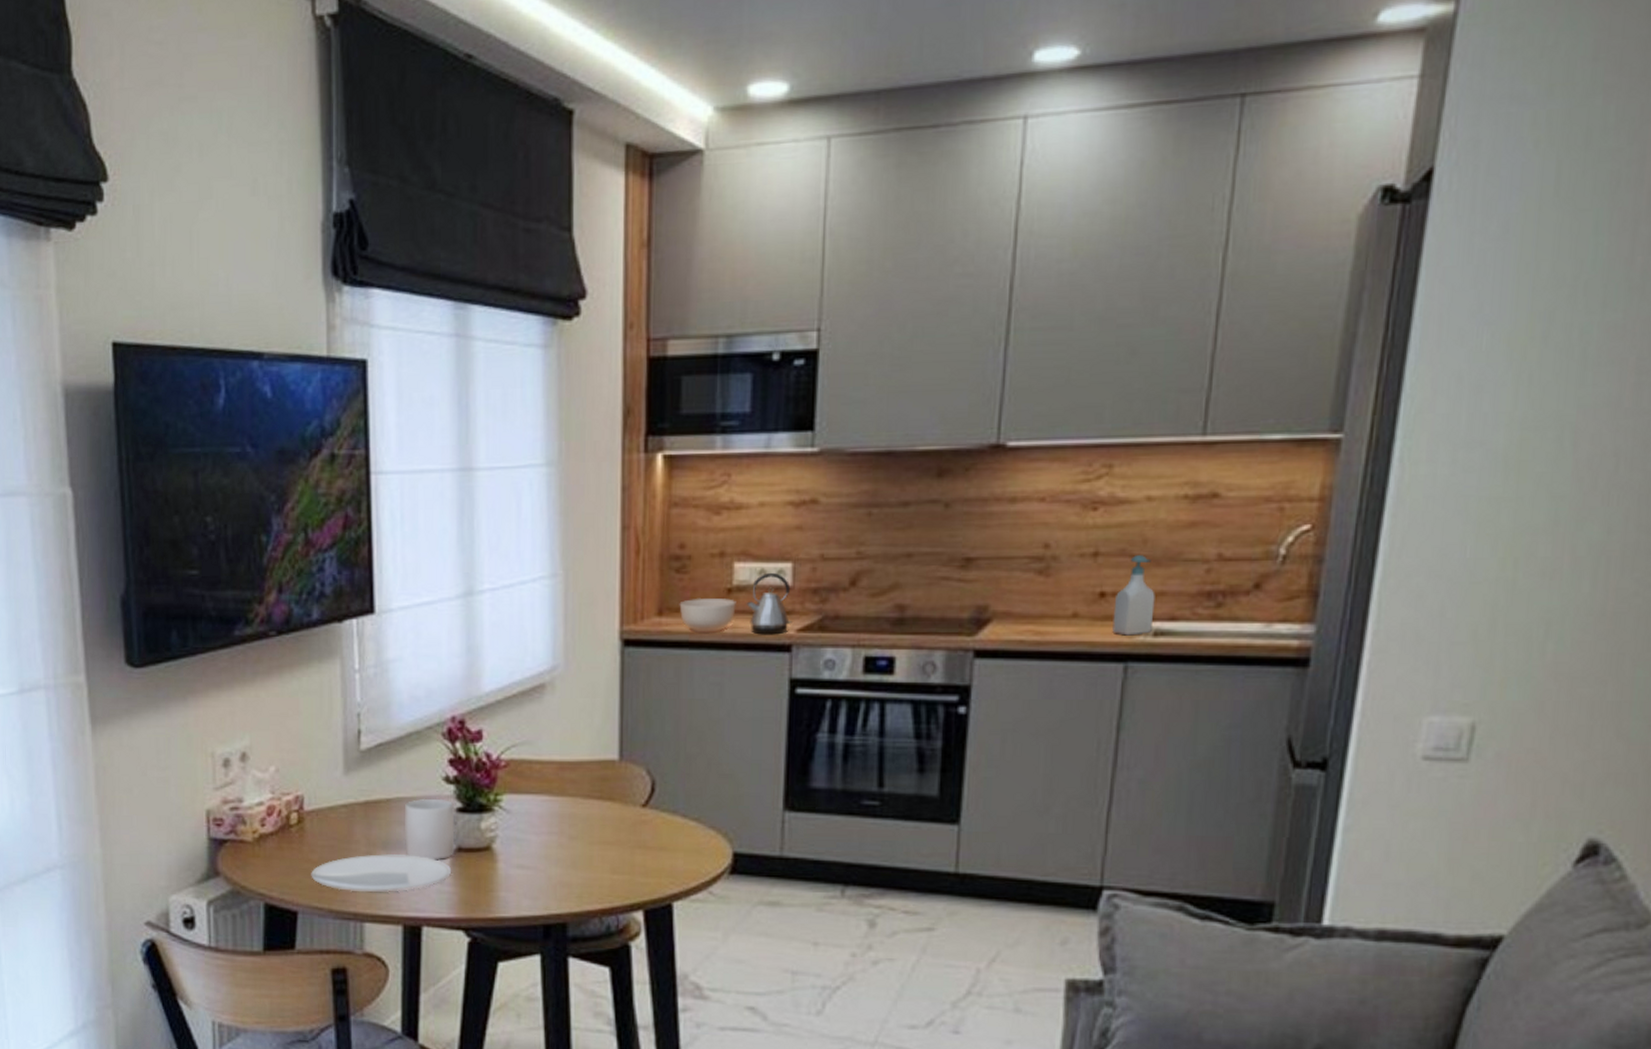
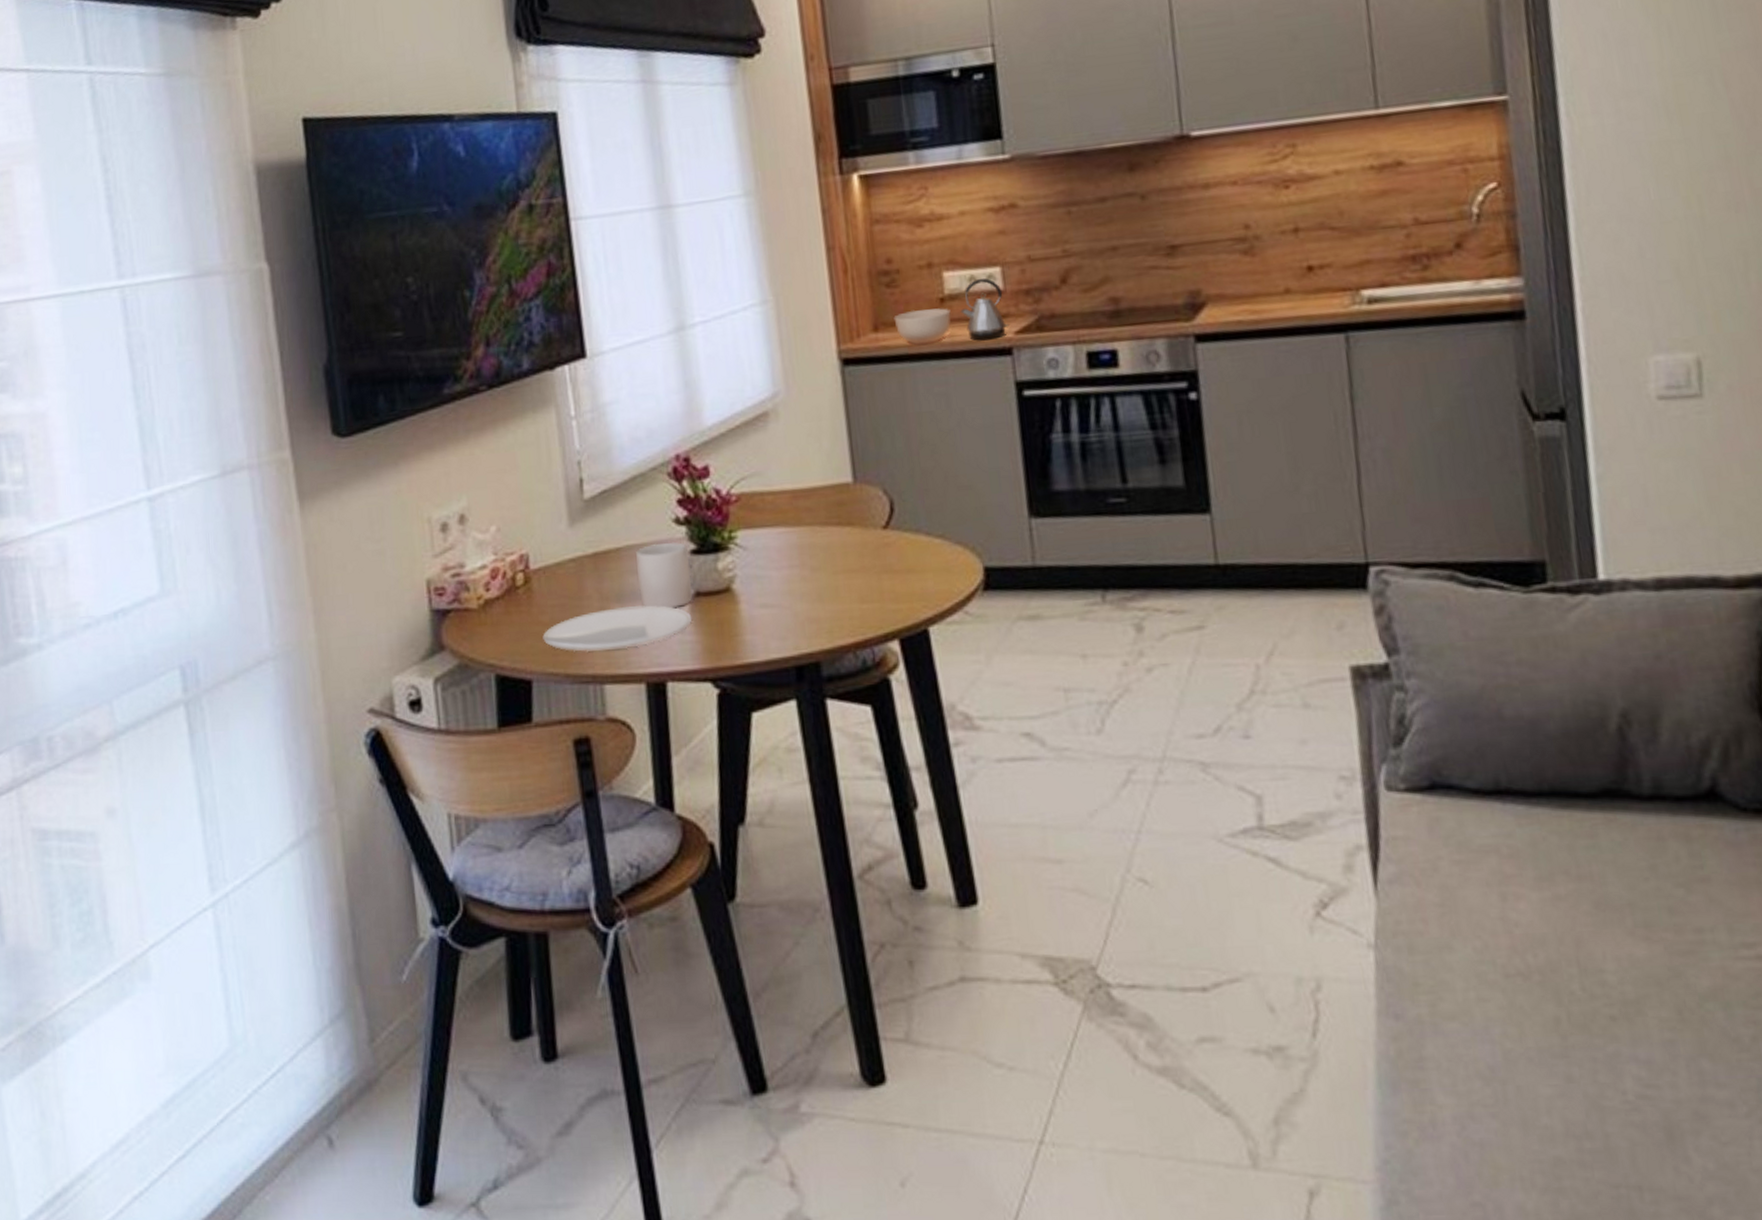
soap bottle: present [1112,555,1155,636] -> none [1323,227,1365,306]

